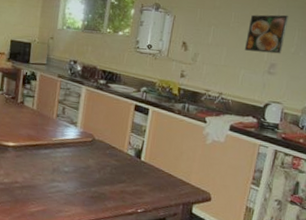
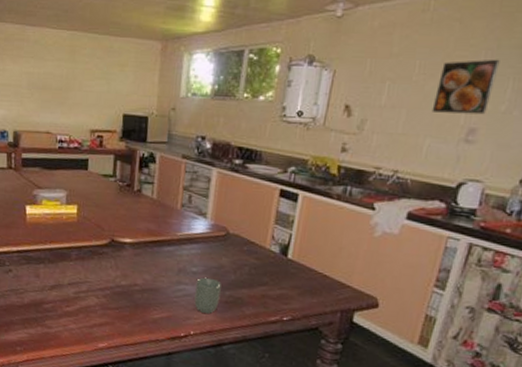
cup: none [65,176,88,207] -> present [194,277,221,314]

